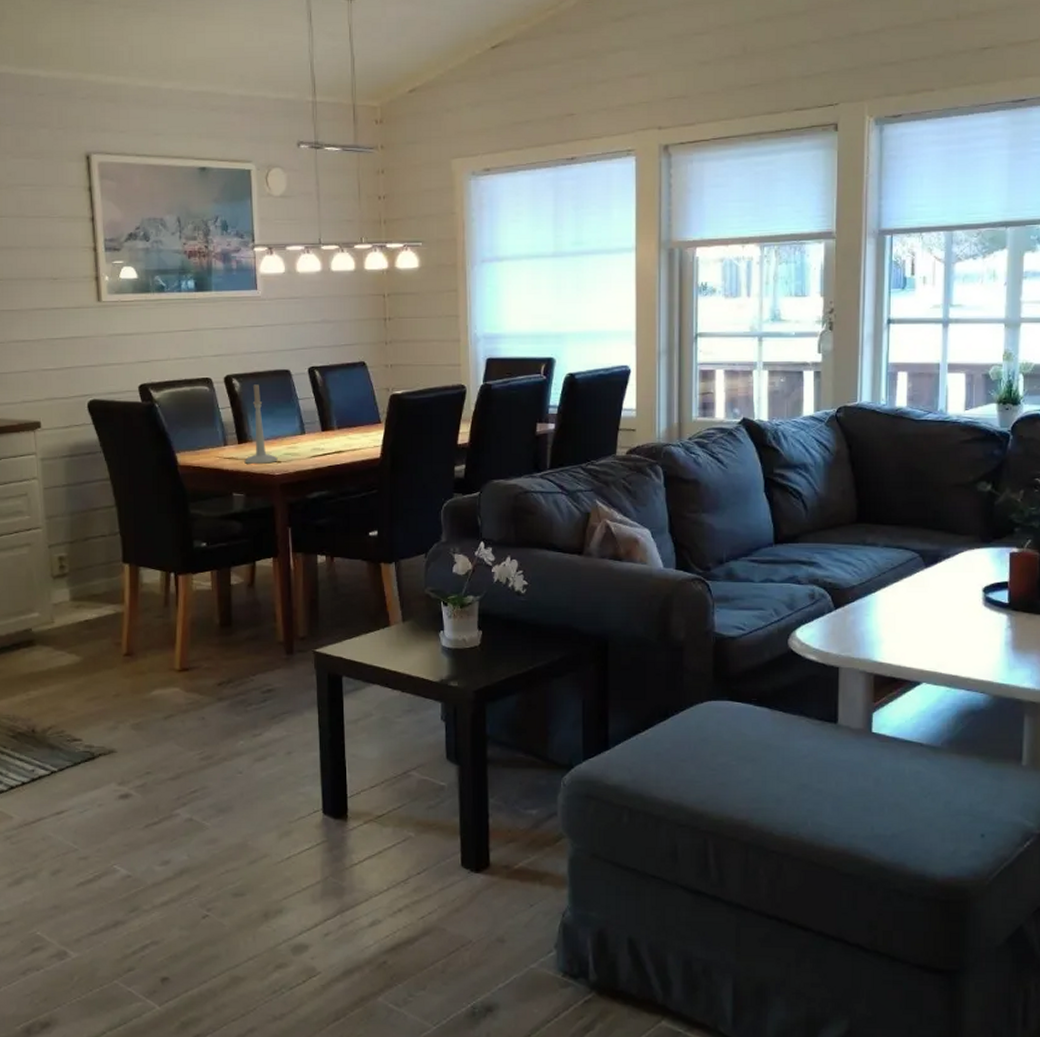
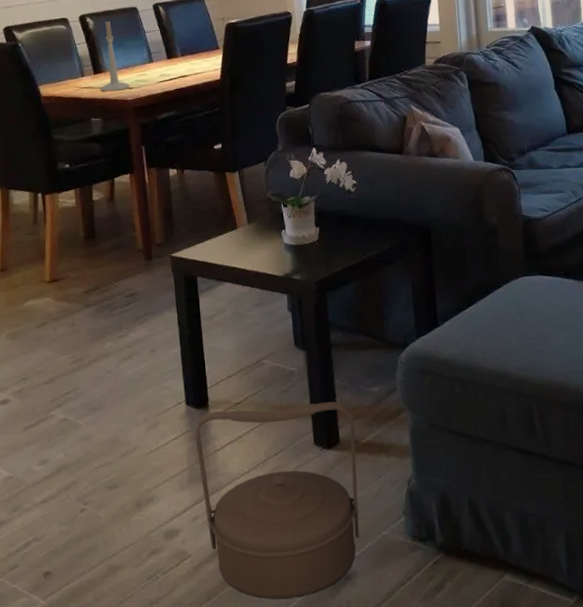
basket: none [331,821,507,1027] -> present [195,401,359,600]

